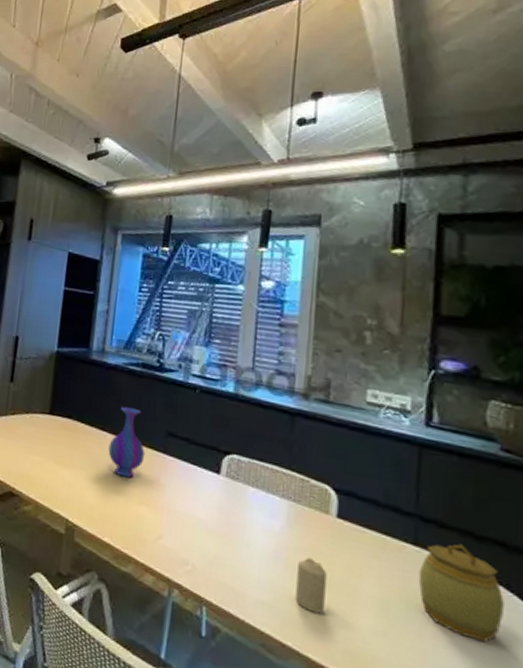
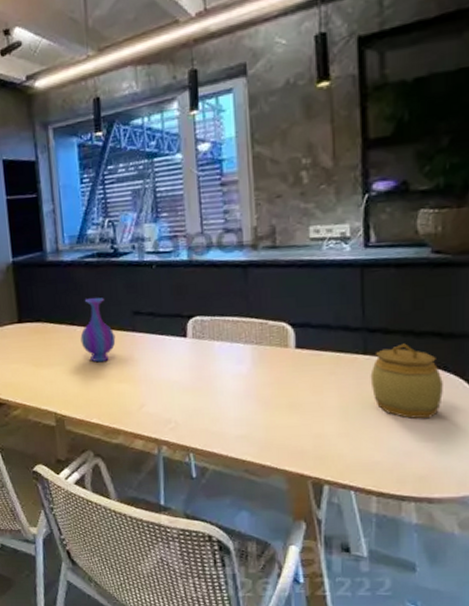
candle: present [295,557,327,614] -> none [267,389,294,433]

